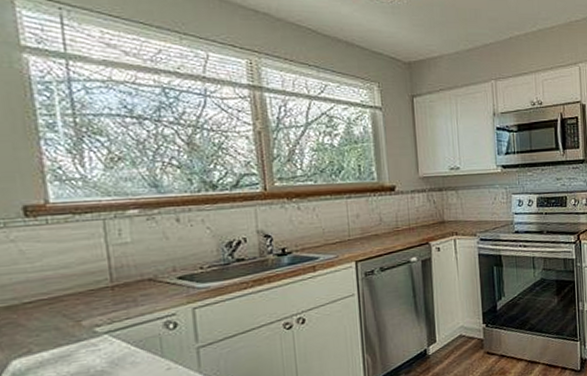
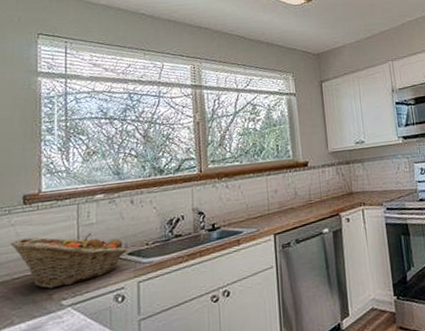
fruit basket: none [12,254,176,315] -> present [10,233,127,289]

